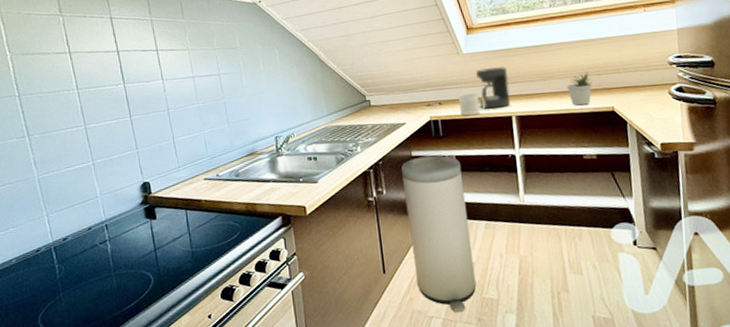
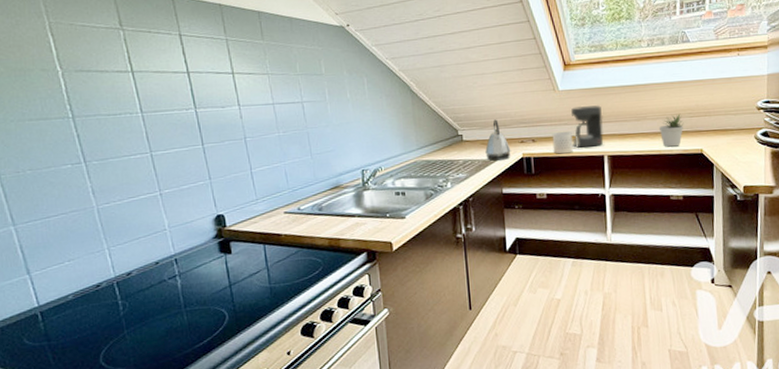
kettle: none [393,84,418,125] -> present [485,119,511,161]
pedal bin: present [400,155,477,312] -> none [491,193,561,347]

